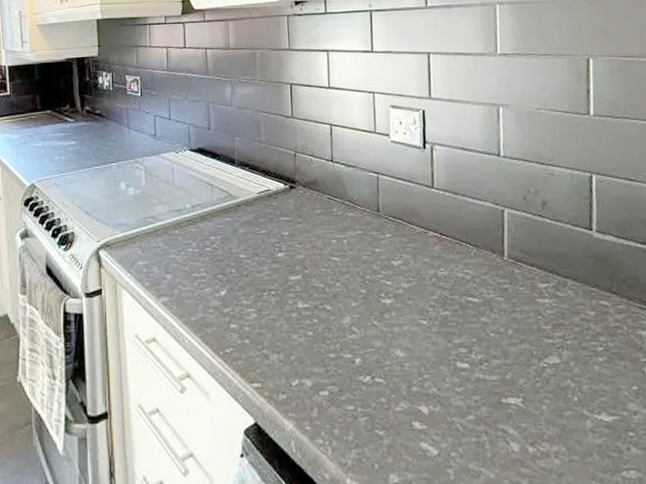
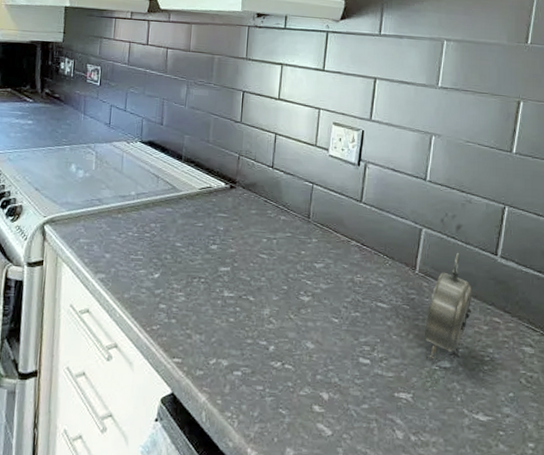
alarm clock: none [523,231,575,357] -> present [424,252,473,361]

